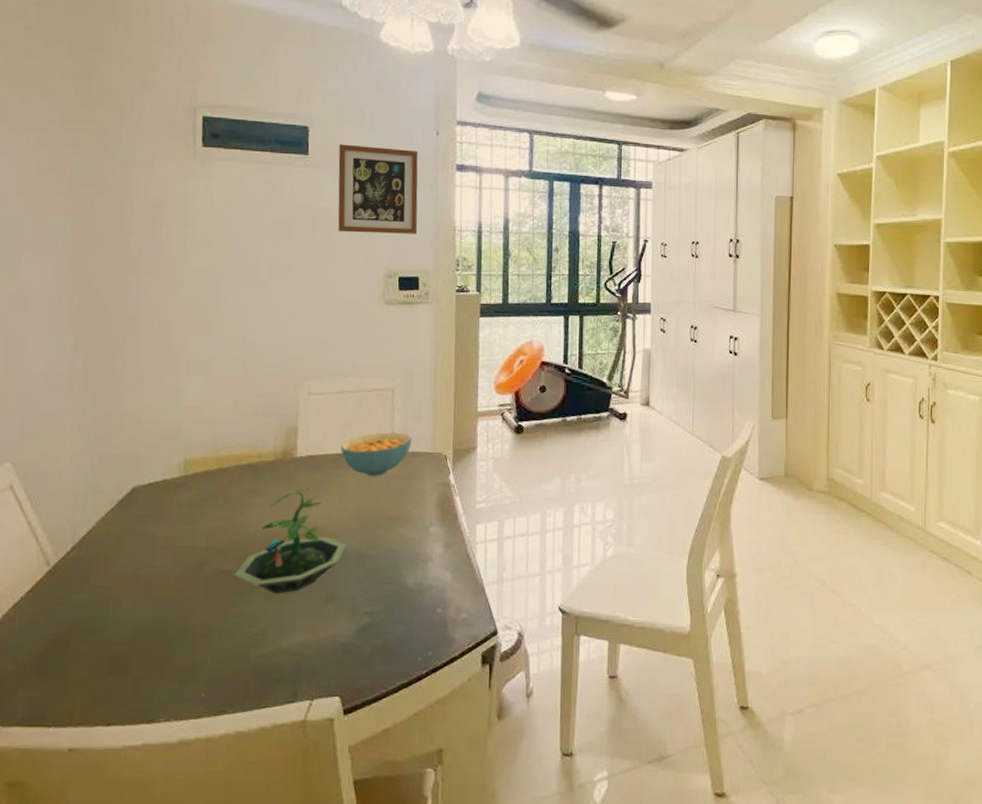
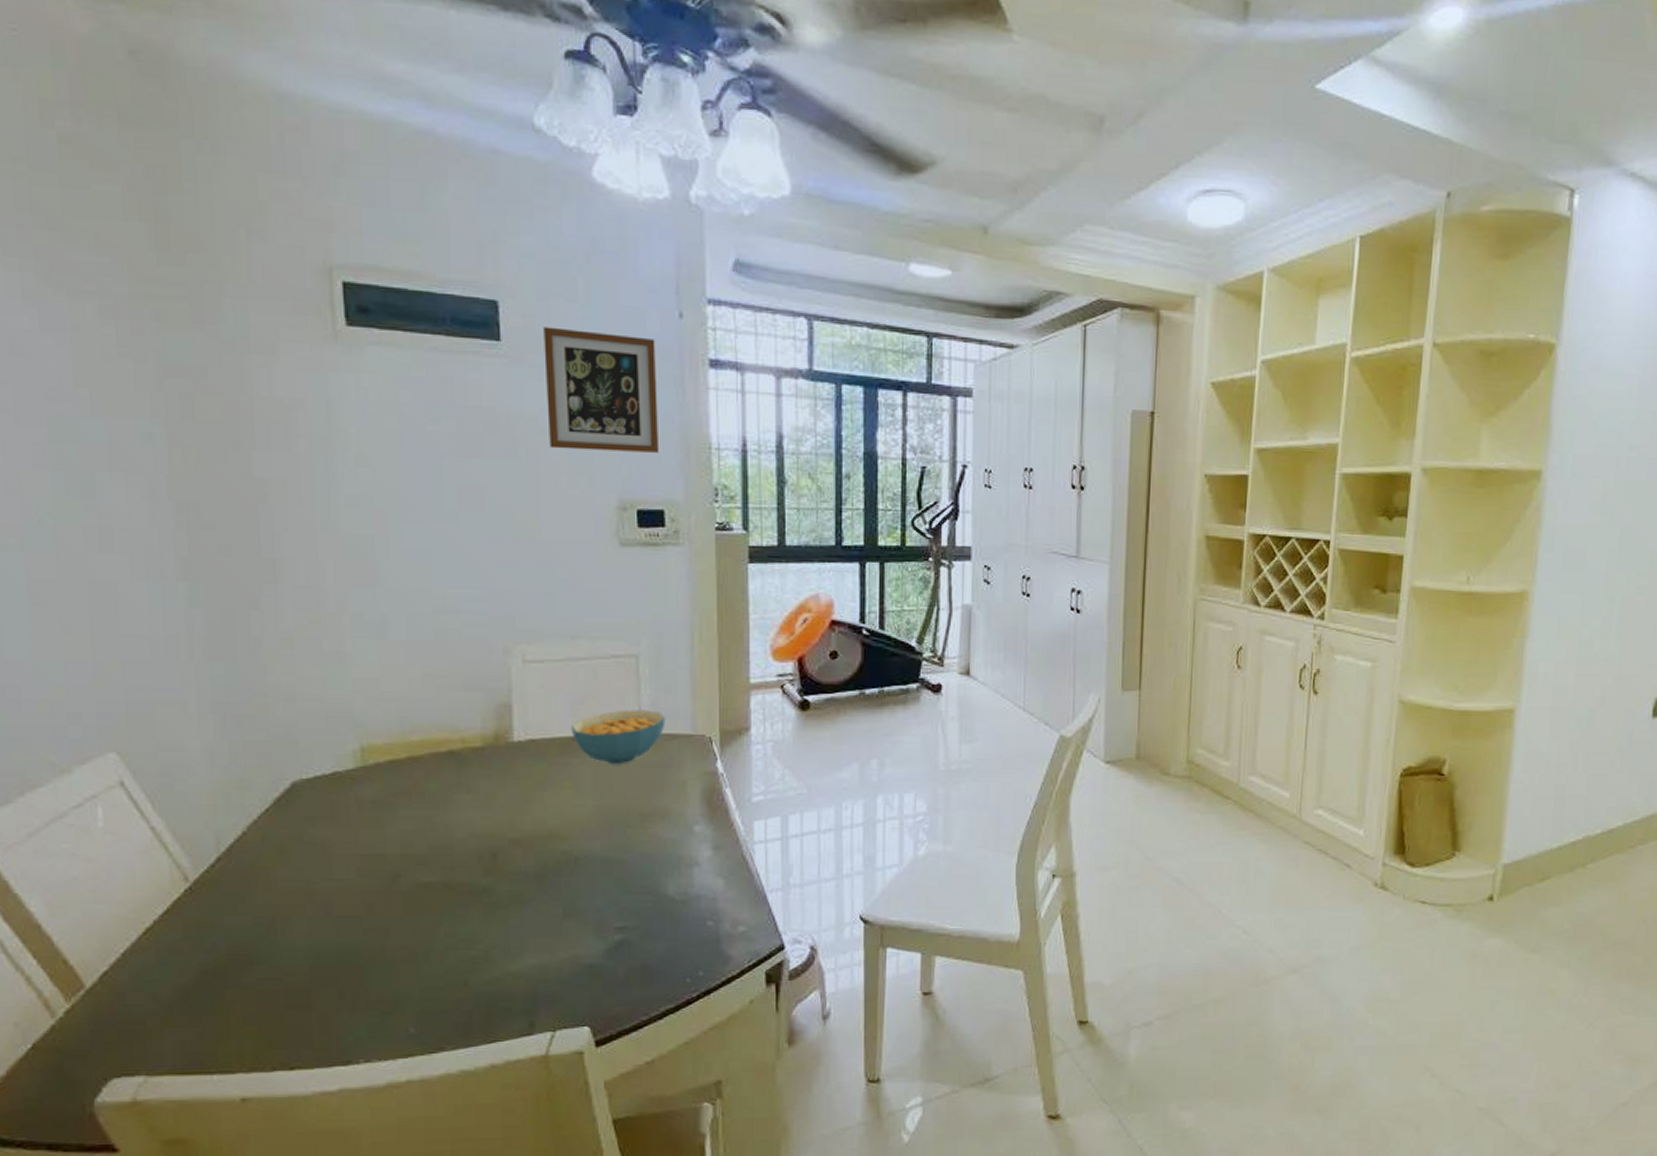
terrarium: present [234,488,347,594] -> none [440,780,587,909]

